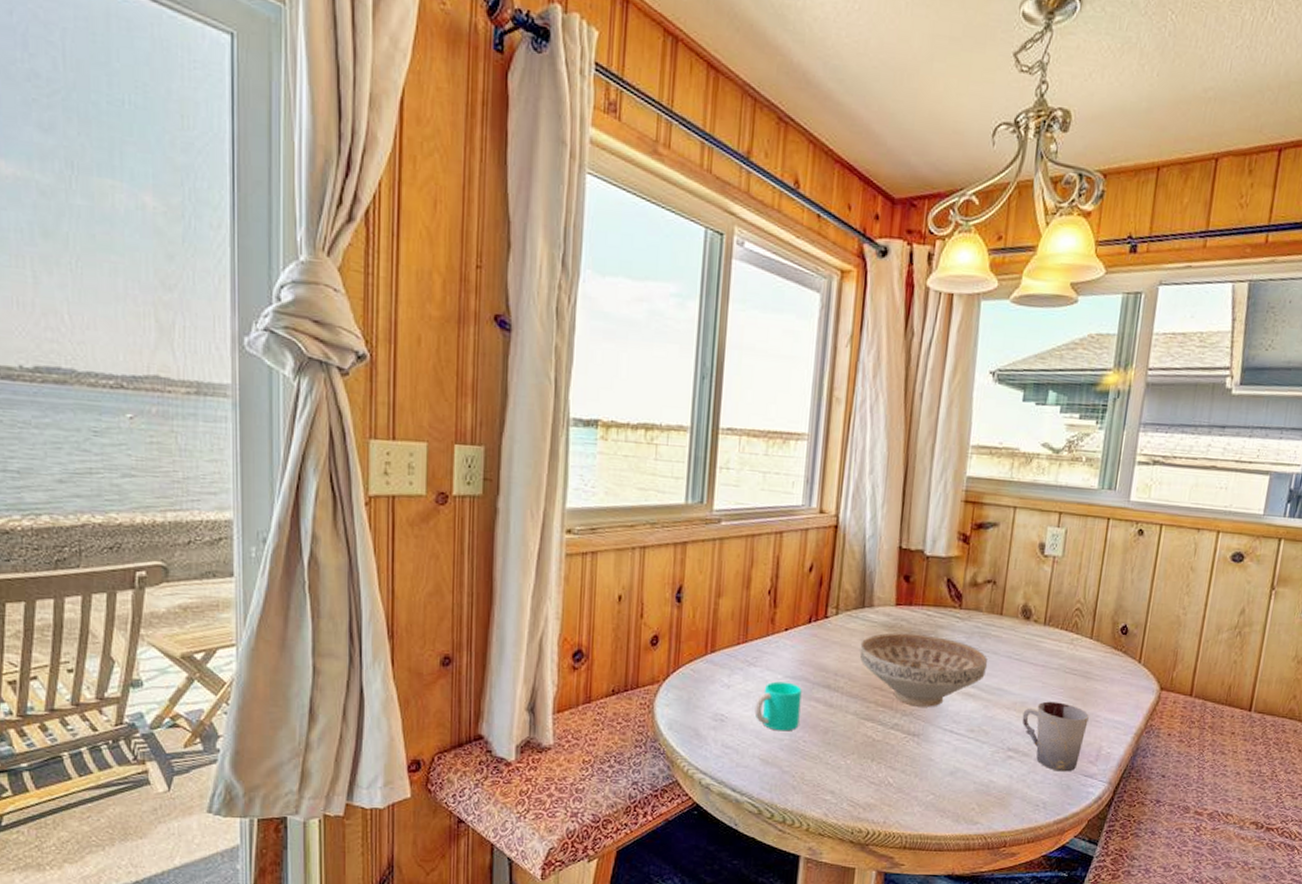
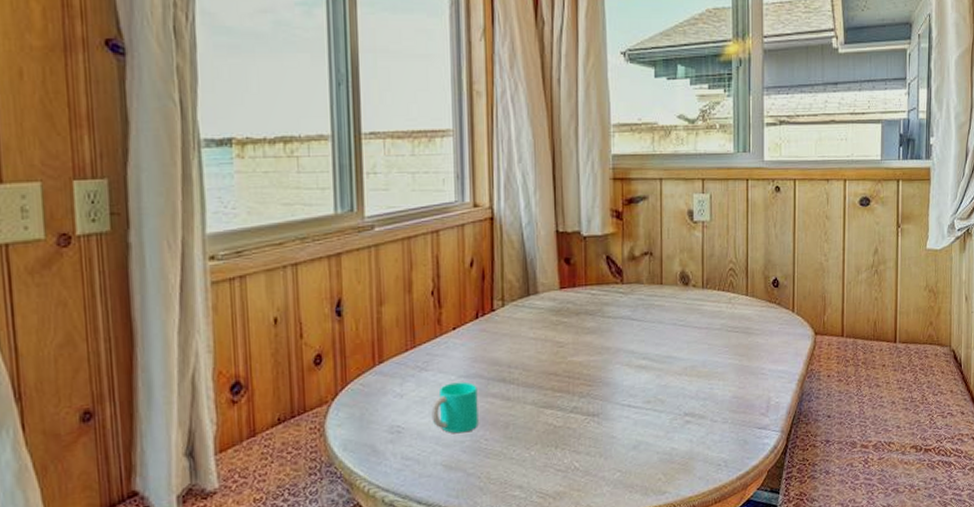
decorative bowl: present [859,632,988,707] -> none [530,314,655,387]
cup: present [1022,701,1089,772] -> none [694,360,755,429]

